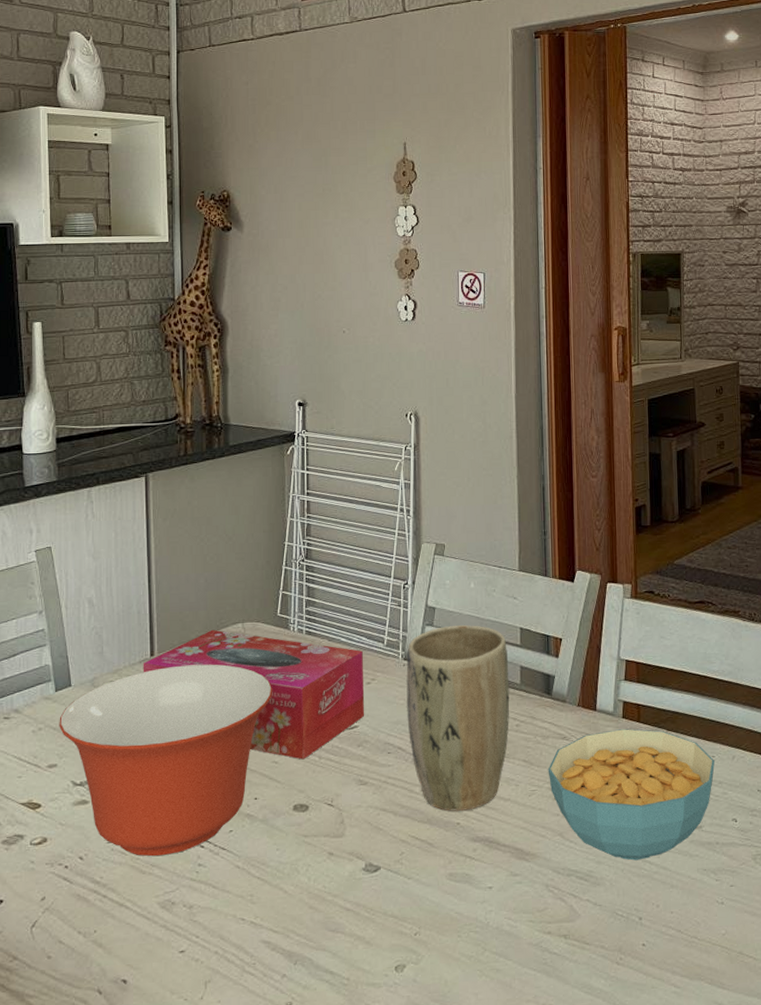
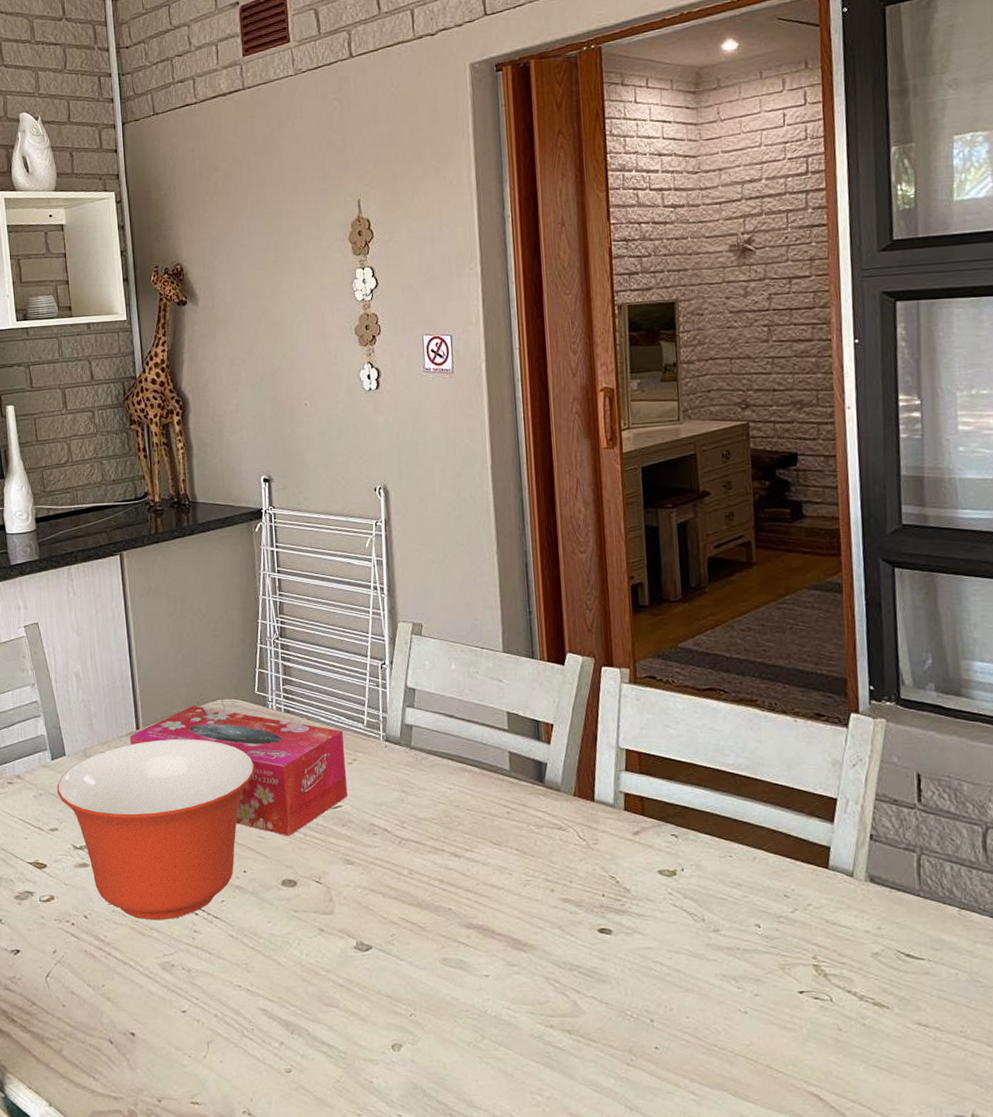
plant pot: present [406,624,510,811] -> none [388,707,500,896]
cereal bowl: present [548,729,715,861] -> none [543,822,732,960]

